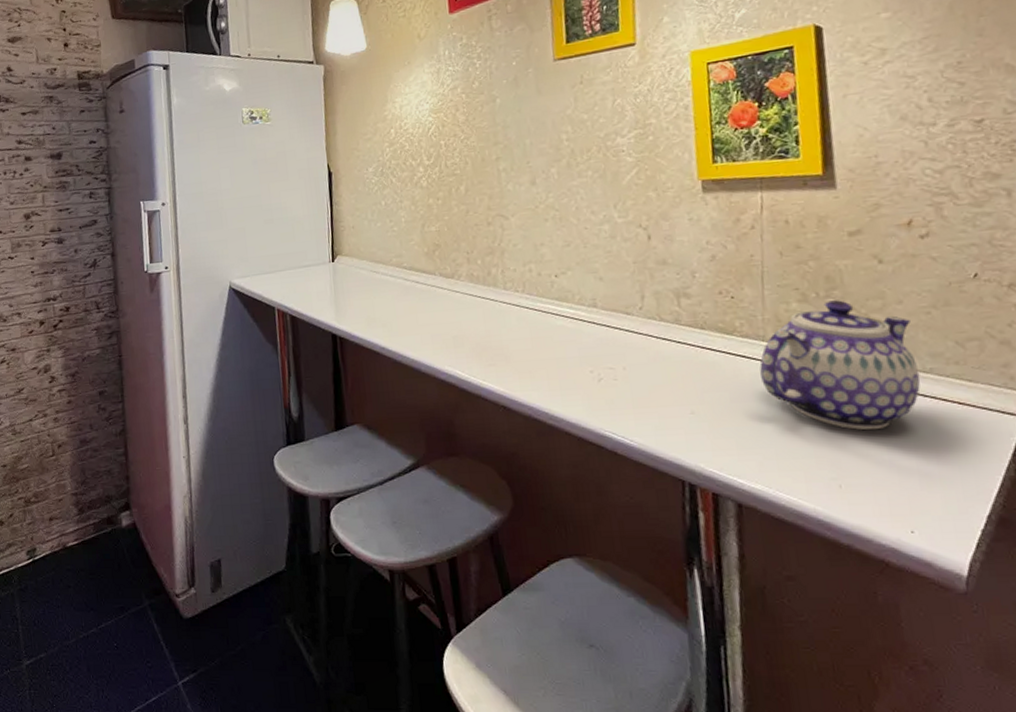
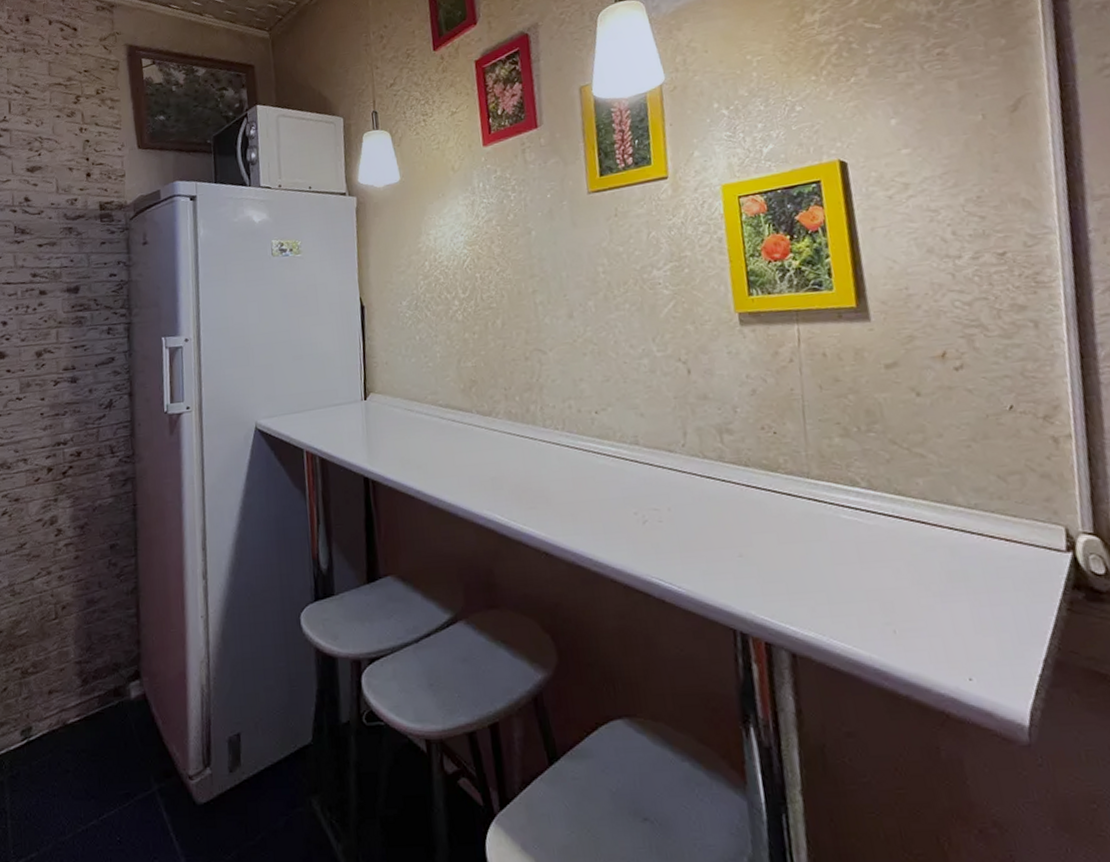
teapot: present [759,300,921,431] -> none [806,434,967,571]

